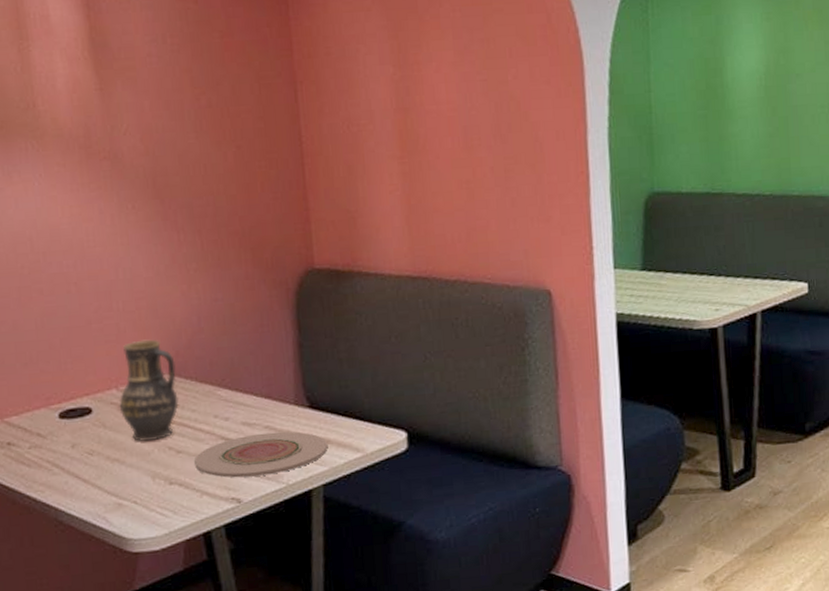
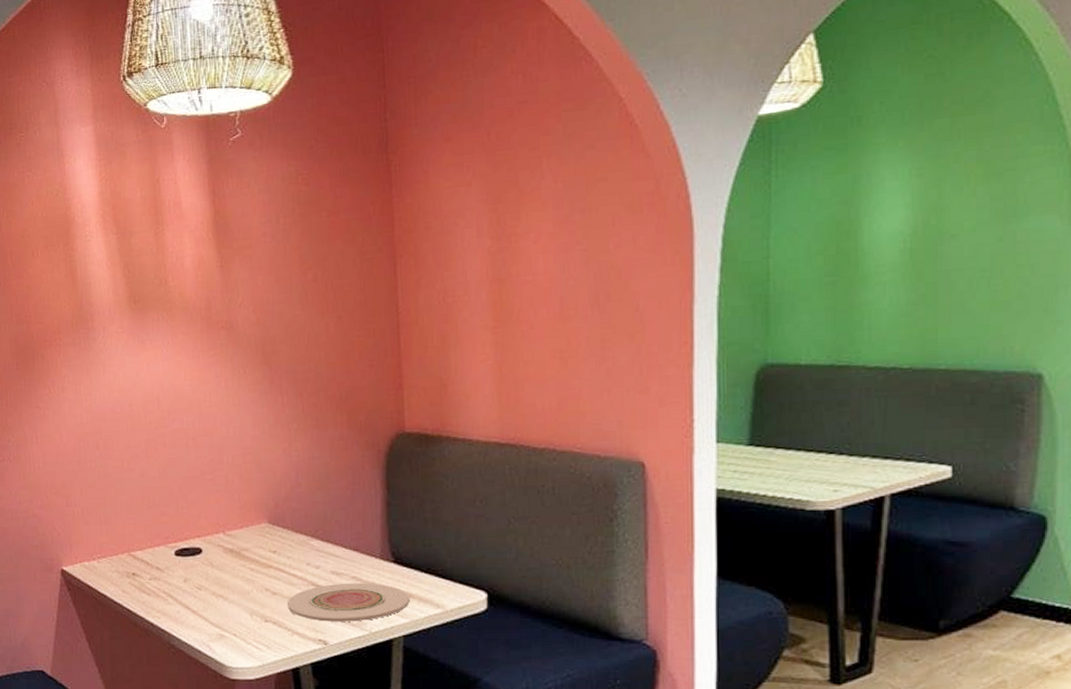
vase: present [118,339,179,441] -> none [225,491,276,581]

